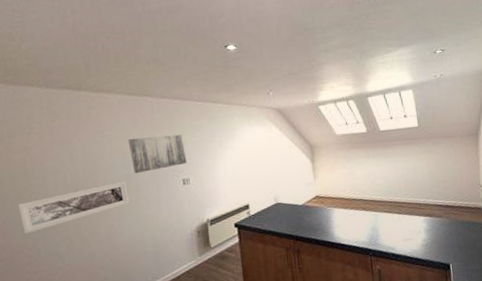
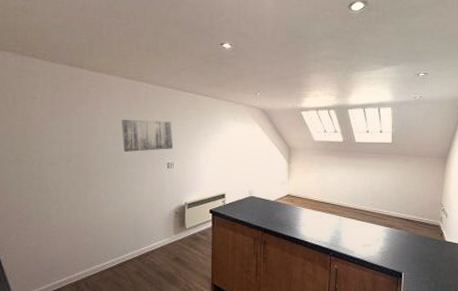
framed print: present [18,181,130,234] -> none [15,157,117,193]

